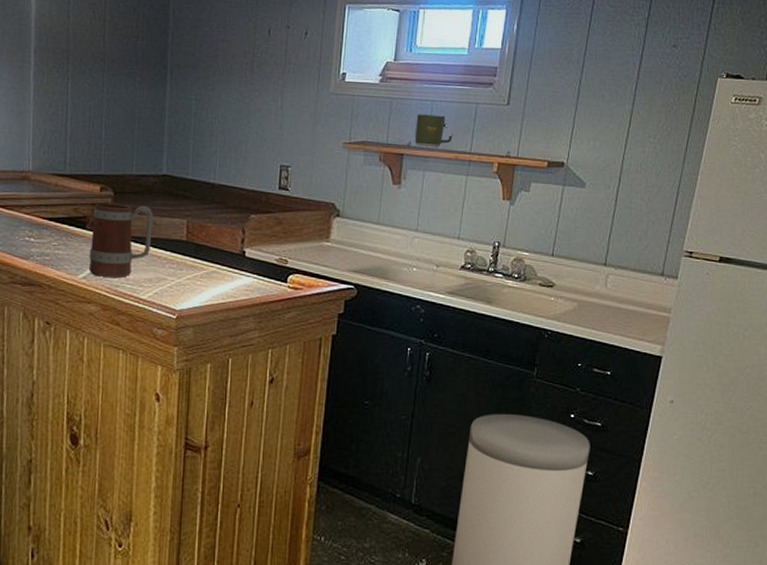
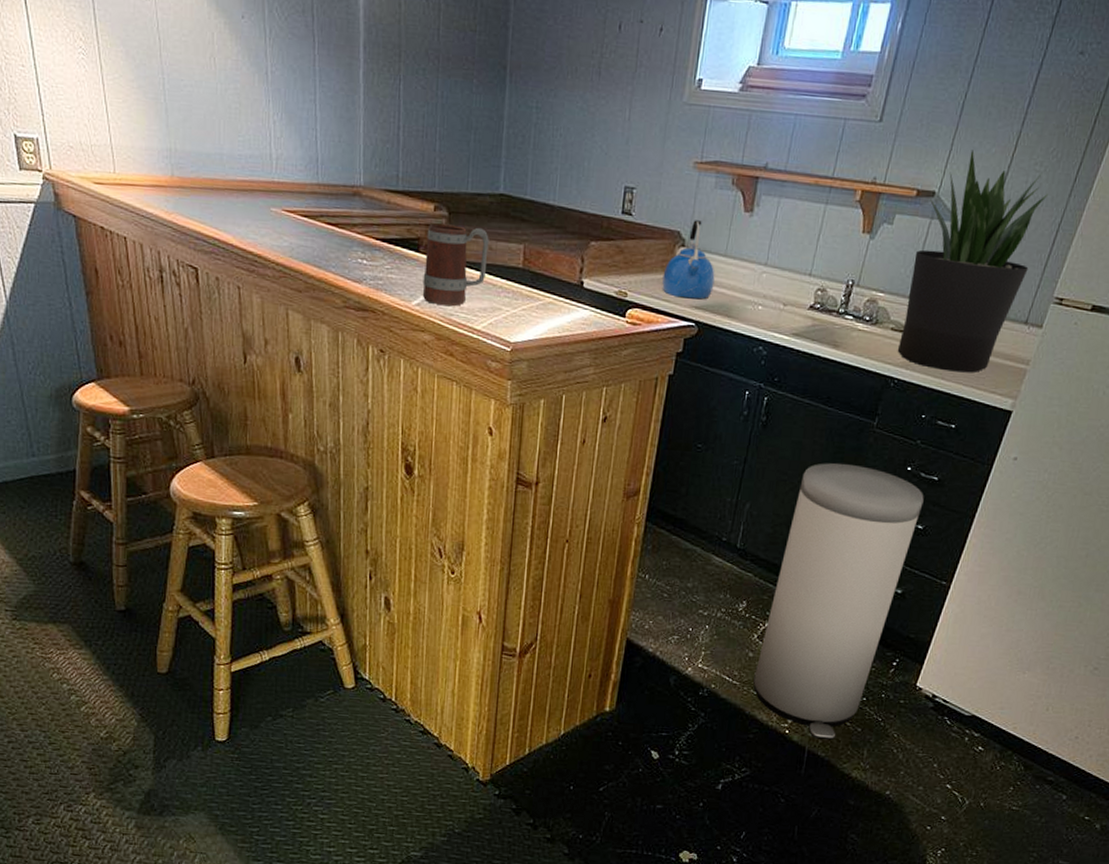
kettle: none [320,193,370,264] -> present [662,220,715,300]
mug: present [415,114,453,147] -> none [773,130,815,170]
planter: none [547,126,664,322] -> present [897,149,1048,373]

